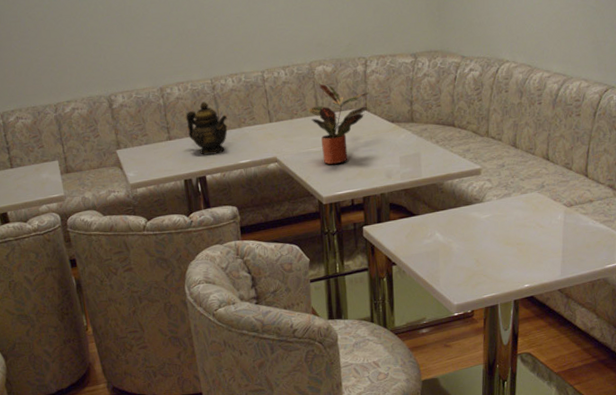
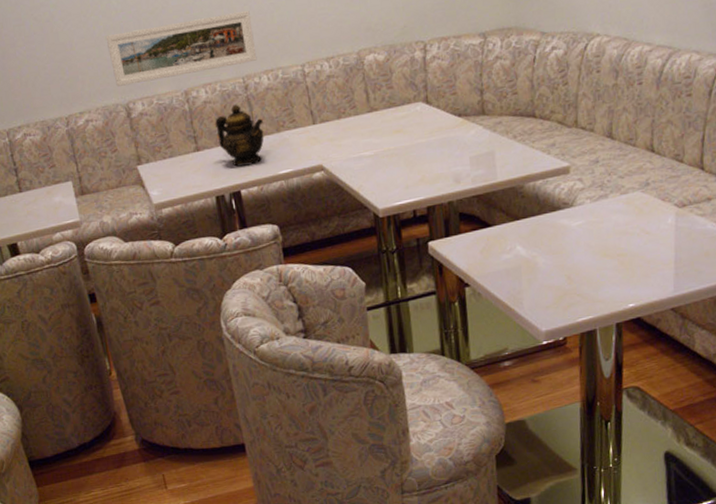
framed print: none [92,21,224,80] -> present [105,10,257,87]
potted plant: present [308,83,369,165] -> none [357,75,431,172]

